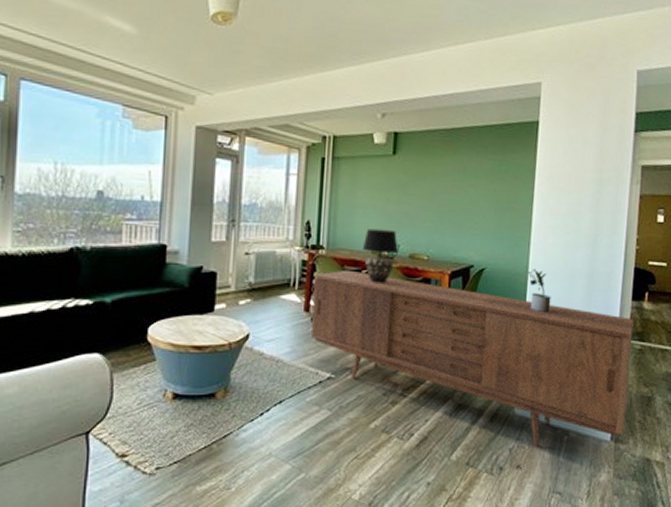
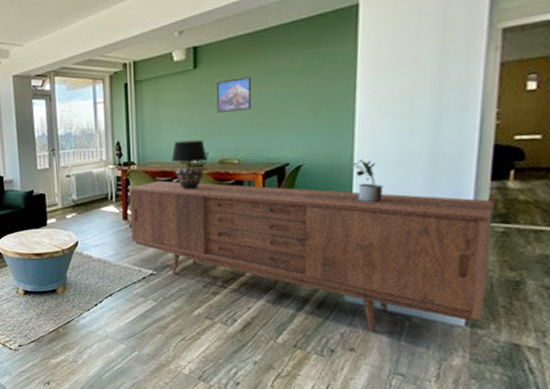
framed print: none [412,171,445,206] -> present [217,76,252,113]

